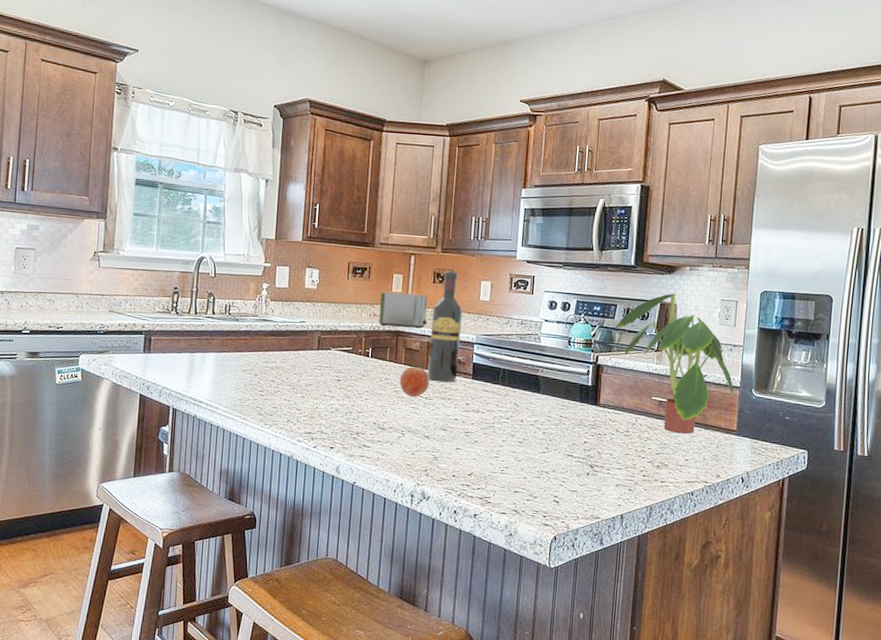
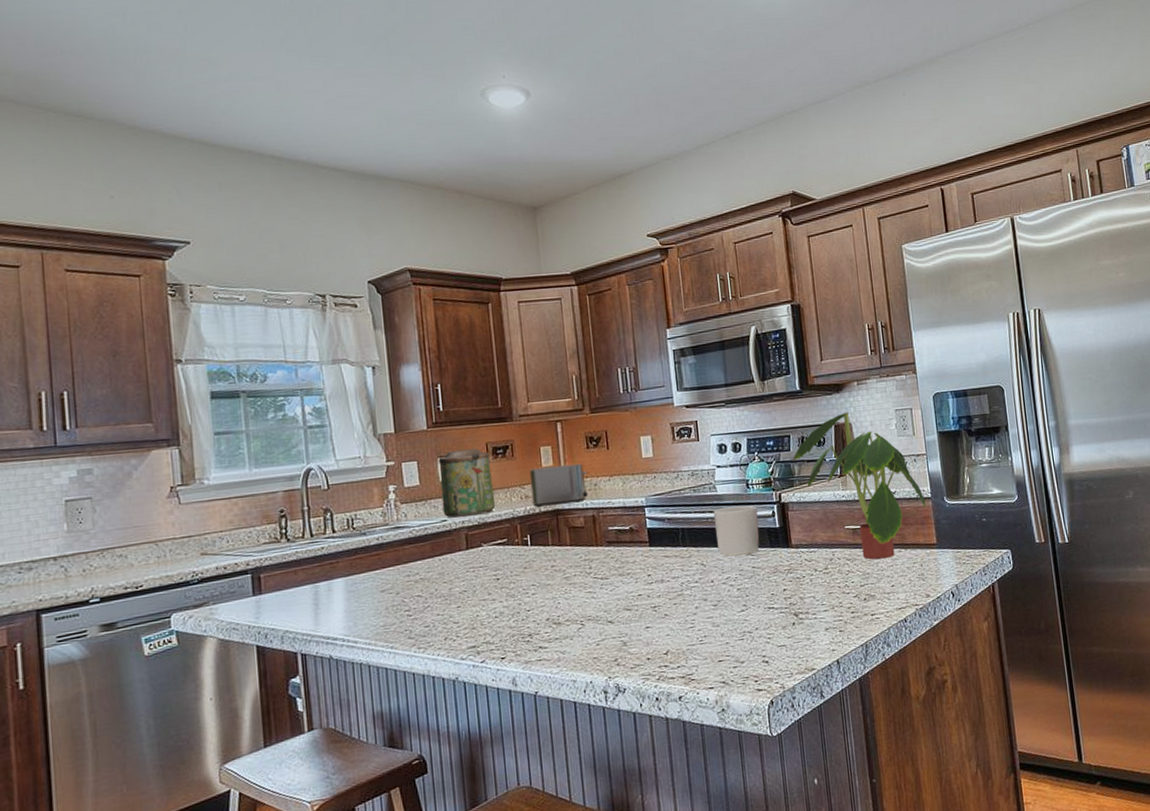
canister: none [303,263,350,323] -> present [438,448,496,518]
fruit: present [399,362,430,398] -> none [567,540,603,581]
wine bottle: present [427,270,463,383] -> none [592,431,632,558]
mug: none [532,358,574,404] -> present [713,505,760,557]

